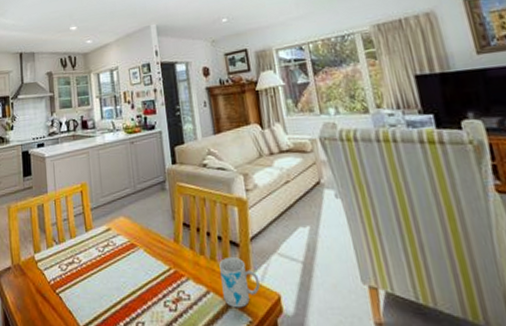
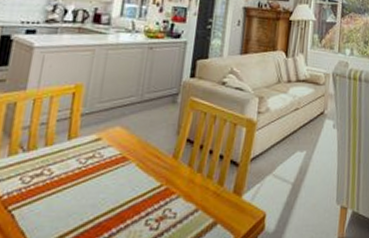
mug: present [219,257,260,308] -> none [211,177,250,226]

